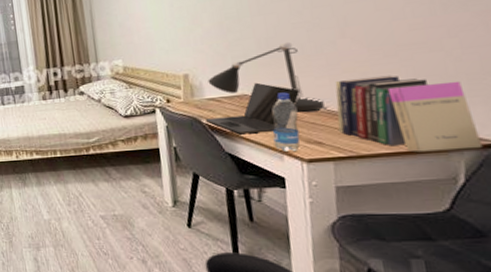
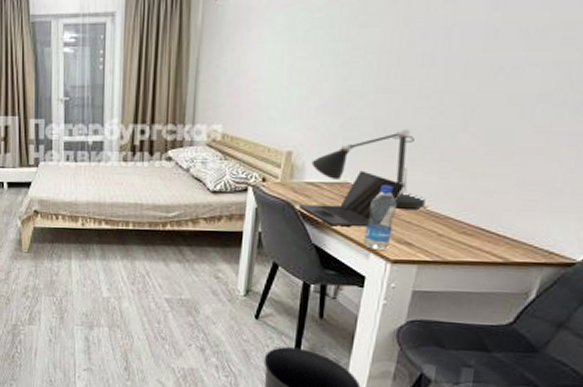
books: present [335,75,484,152] -> none [432,178,564,267]

